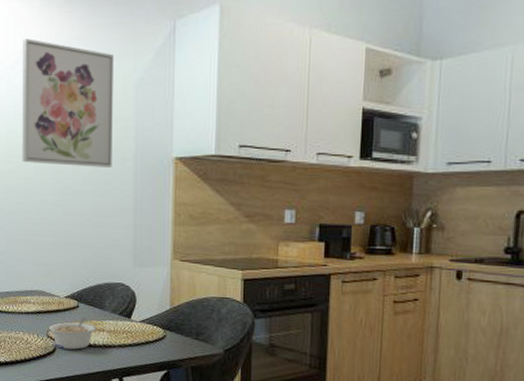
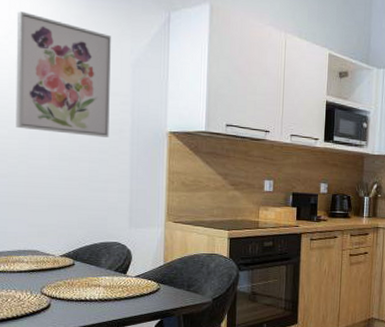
legume: present [49,317,97,350] -> none [43,275,93,305]

